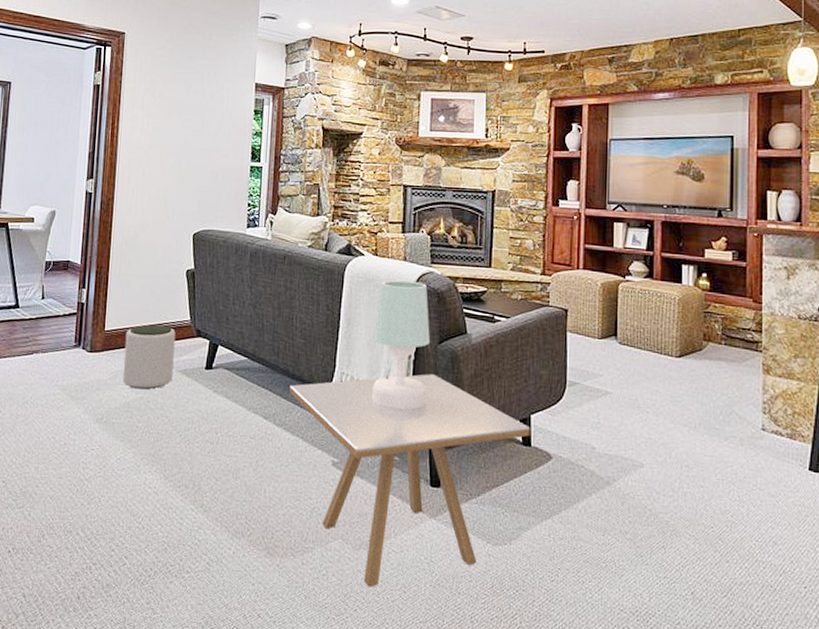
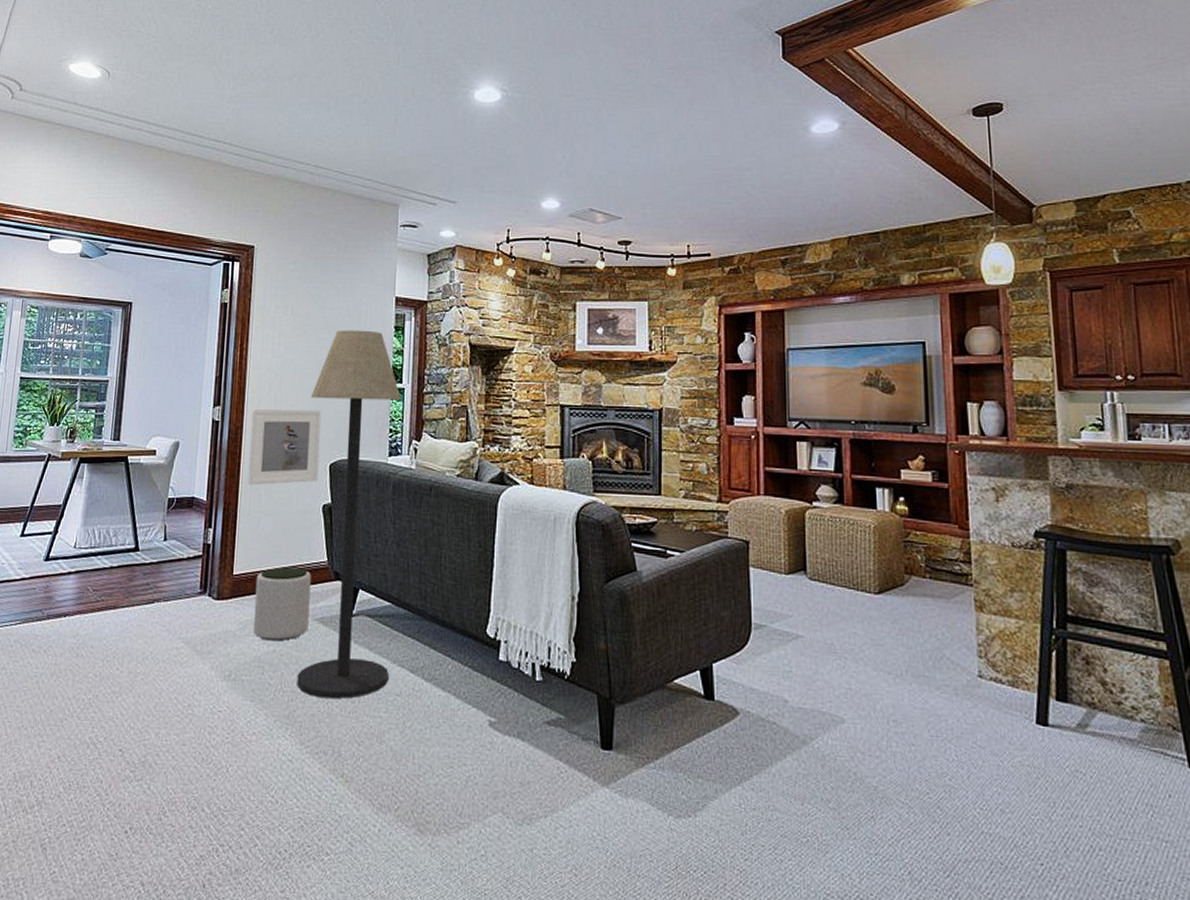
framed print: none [118,182,186,251] -> present [248,408,322,486]
floor lamp: none [162,112,259,440] -> present [297,330,402,699]
side table: present [290,374,530,587] -> none [439,618,713,870]
table lamp: present [372,280,430,411] -> none [532,511,595,661]

